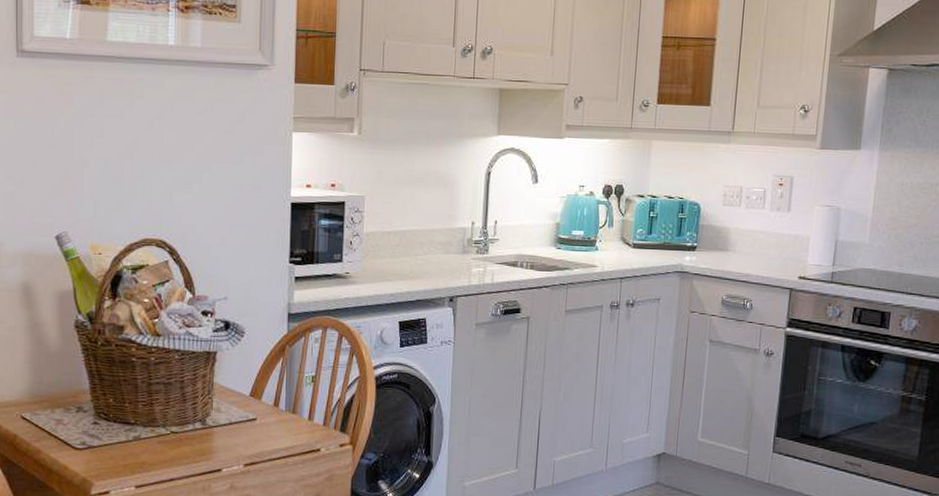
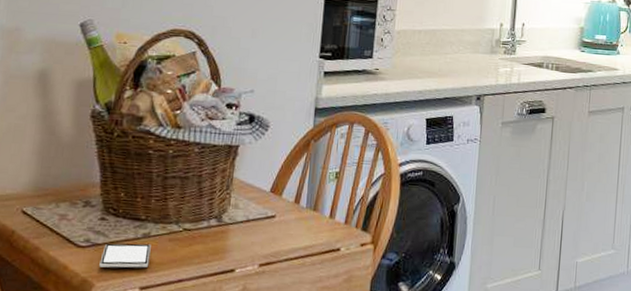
smartphone: none [96,445,142,468] -> present [99,243,151,268]

